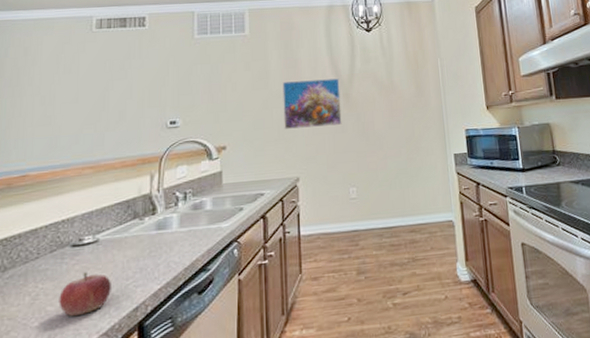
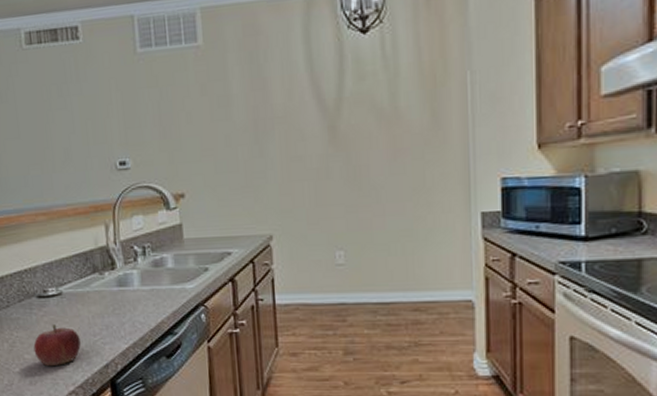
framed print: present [282,78,342,129] -> none [248,104,326,174]

